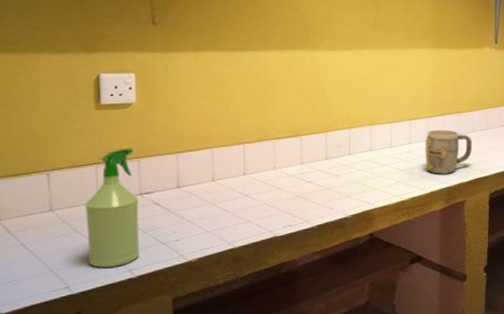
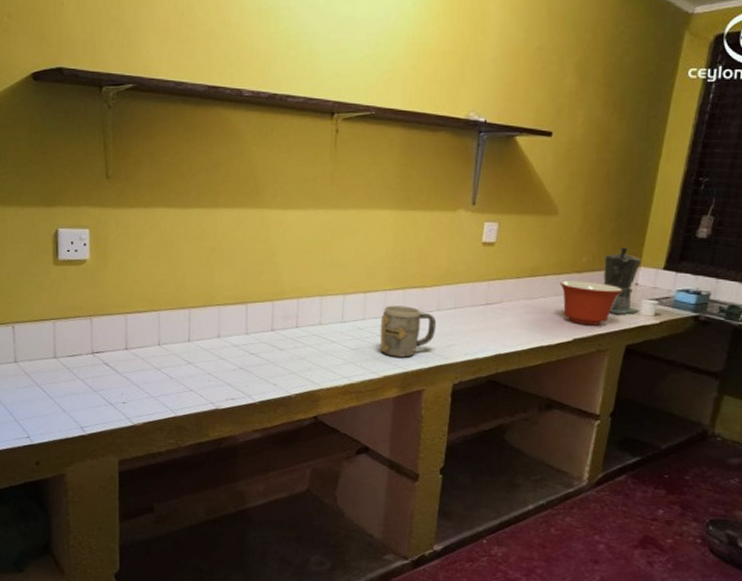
spray bottle: present [85,148,140,268] -> none [44,305,91,423]

